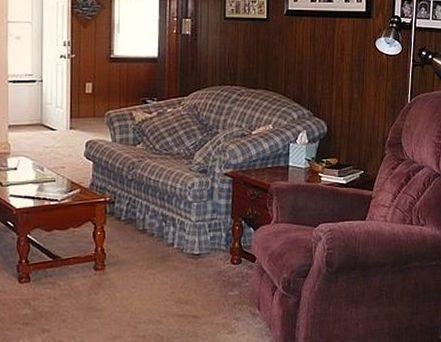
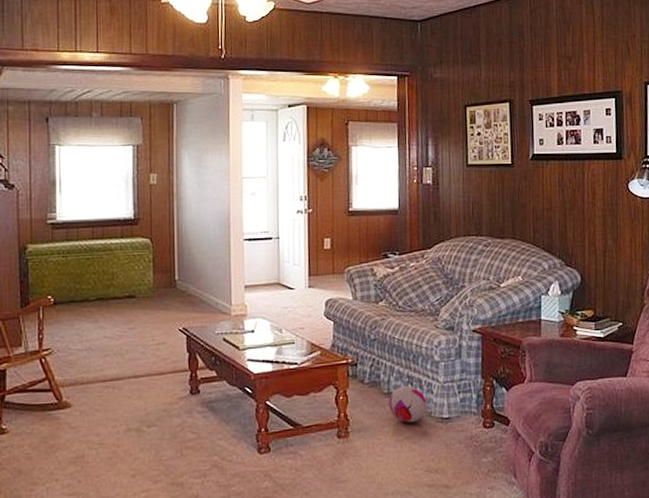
plush toy: none [144,224,180,258] -> present [389,386,428,423]

